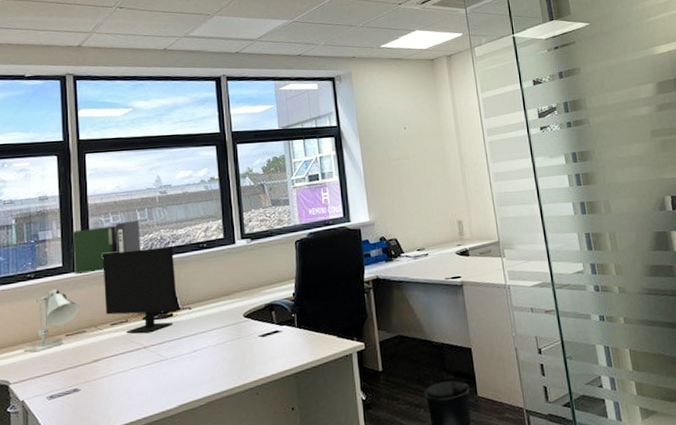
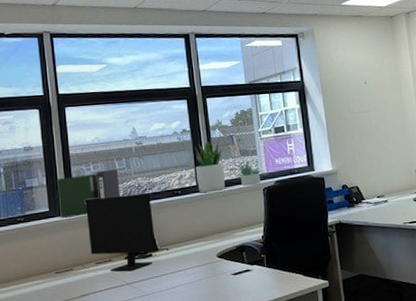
desk lamp: present [23,289,80,352] -> none [17,231,67,288]
planter: none [223,187,254,247] -> present [195,138,225,193]
succulent plant: none [269,211,293,239] -> present [239,161,261,186]

